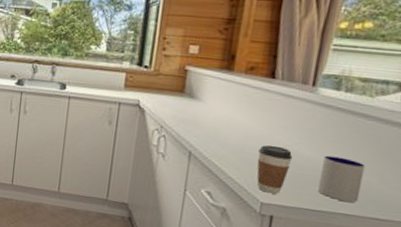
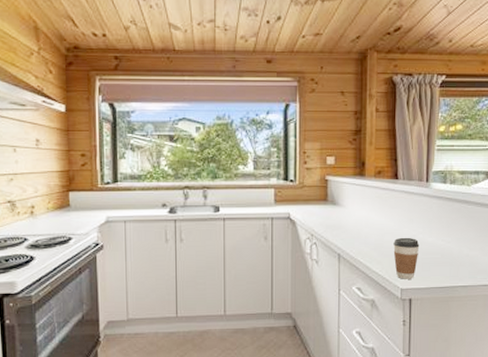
mug: present [318,155,366,203] -> none [441,239,472,275]

